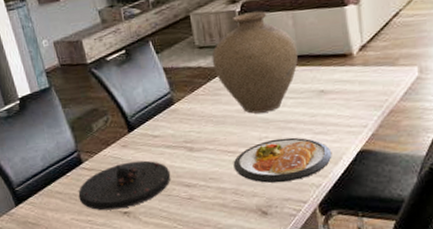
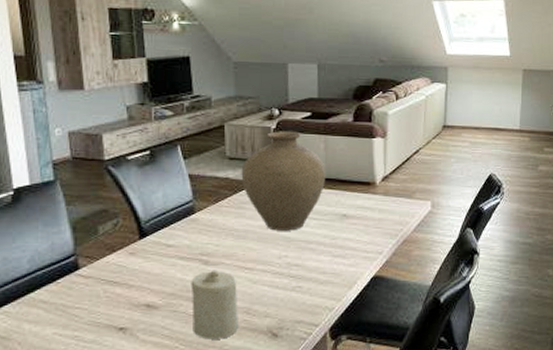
plate: present [78,160,171,211] -> none [67,271,180,325]
candle: none [179,155,229,219] -> present [191,270,238,340]
dish: present [233,137,332,183] -> none [249,258,348,304]

